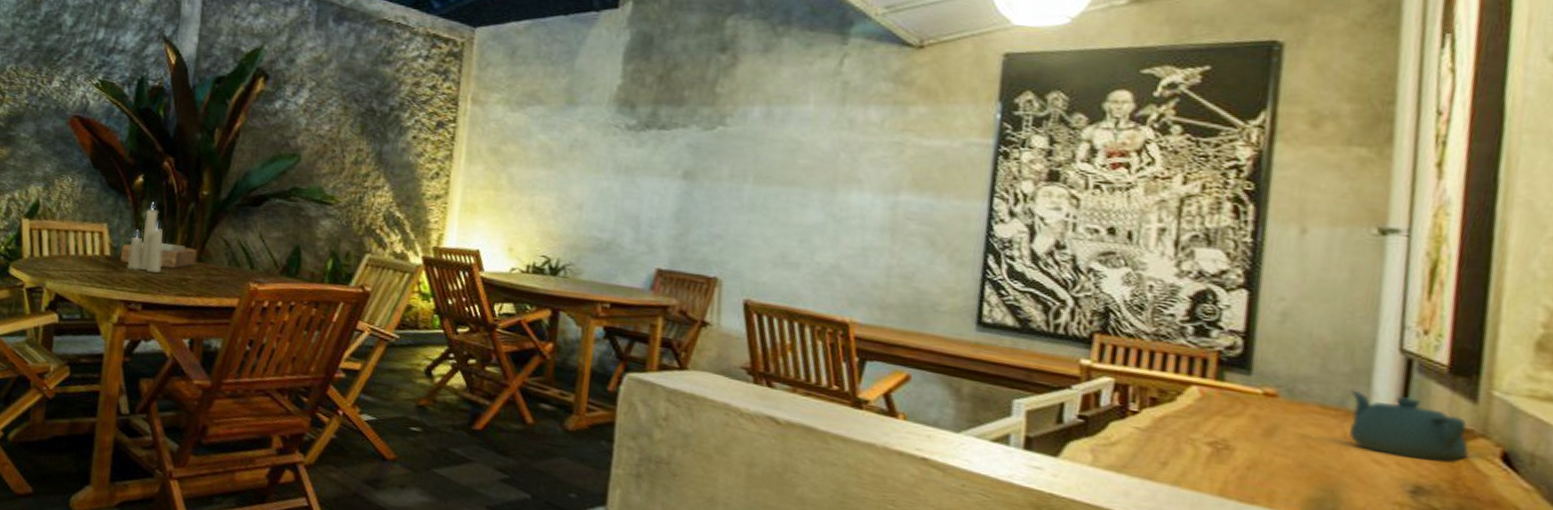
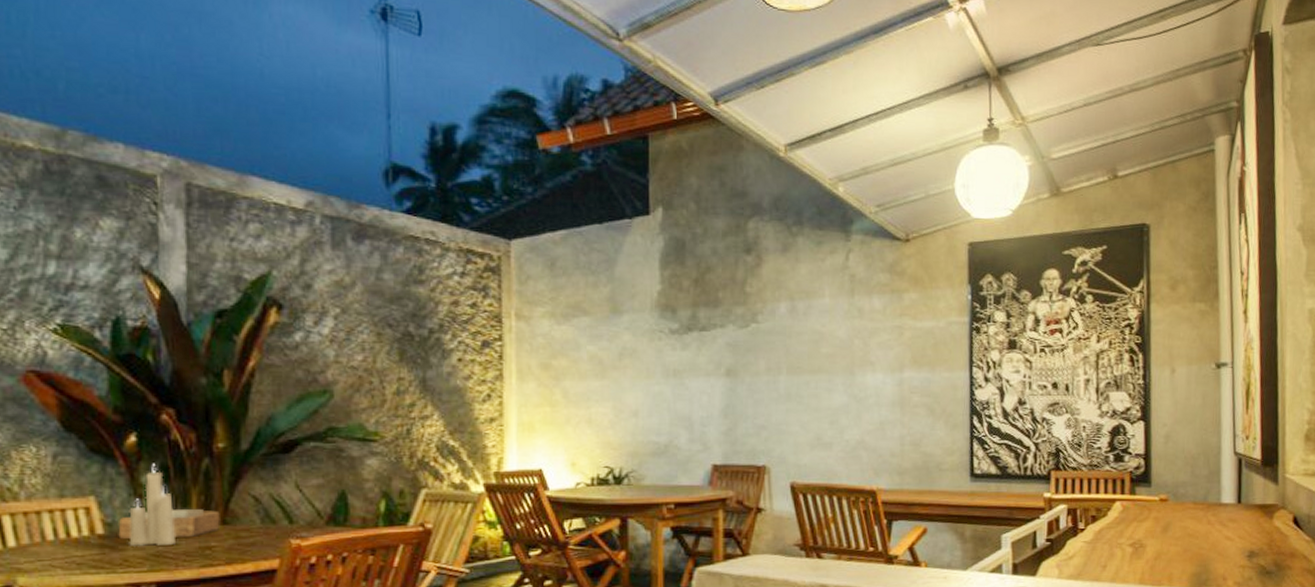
teapot: present [1349,389,1470,464] -> none [1208,487,1276,533]

